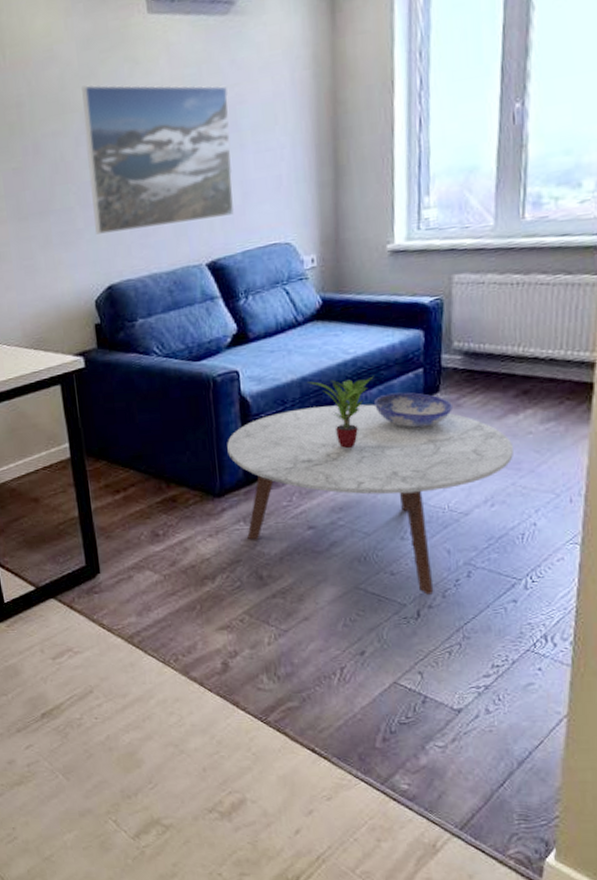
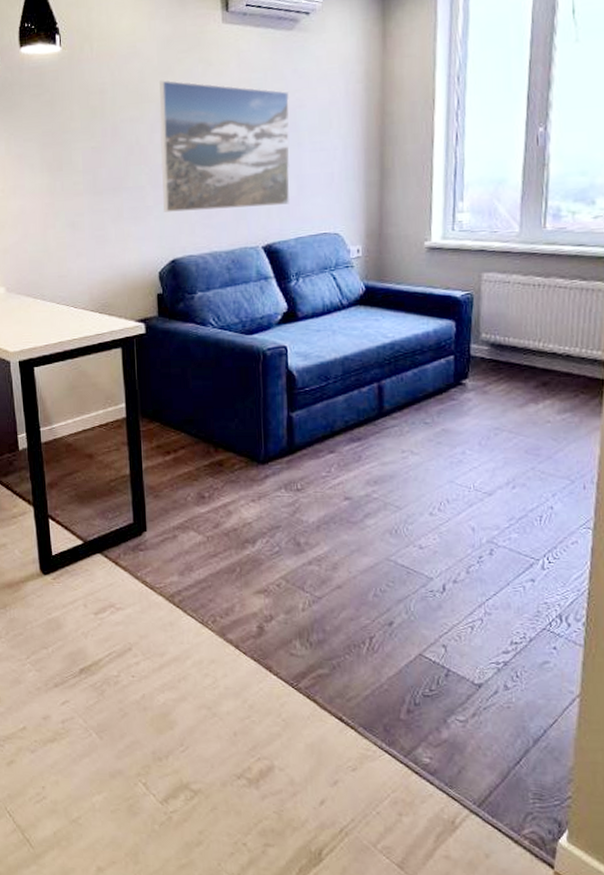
coffee table: present [227,404,513,596] -> none [273,384,533,571]
potted plant: present [306,376,374,449] -> none [348,359,410,426]
ceramic bowl: present [374,392,454,428] -> none [409,376,481,410]

